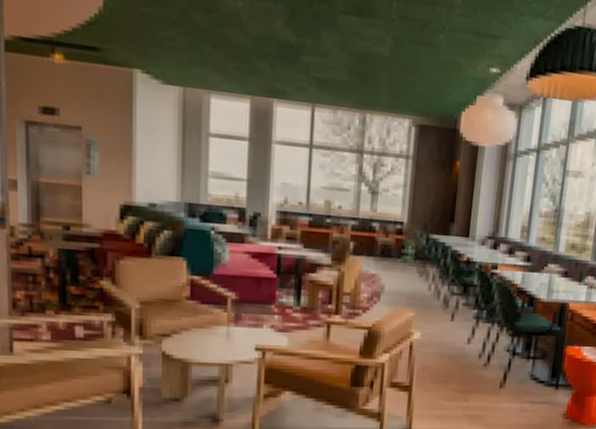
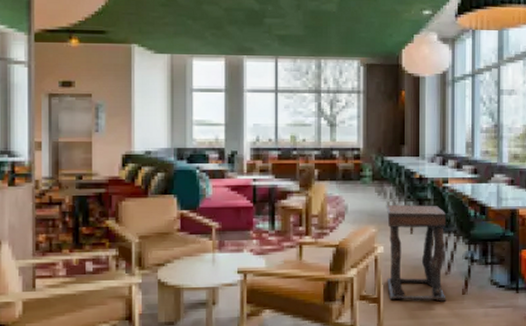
side table: none [421,288,492,394] -> present [386,205,447,302]

